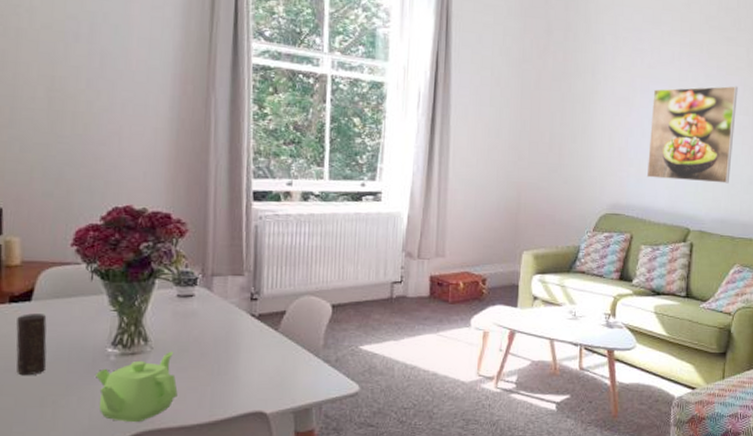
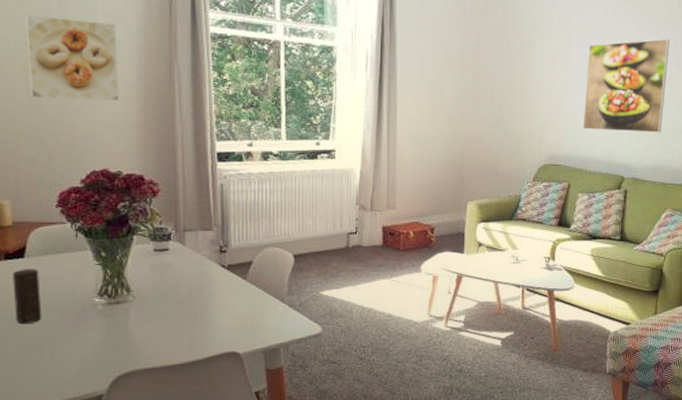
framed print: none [51,37,151,132] -> present [25,14,119,101]
teapot: present [96,351,178,422] -> none [86,300,159,363]

